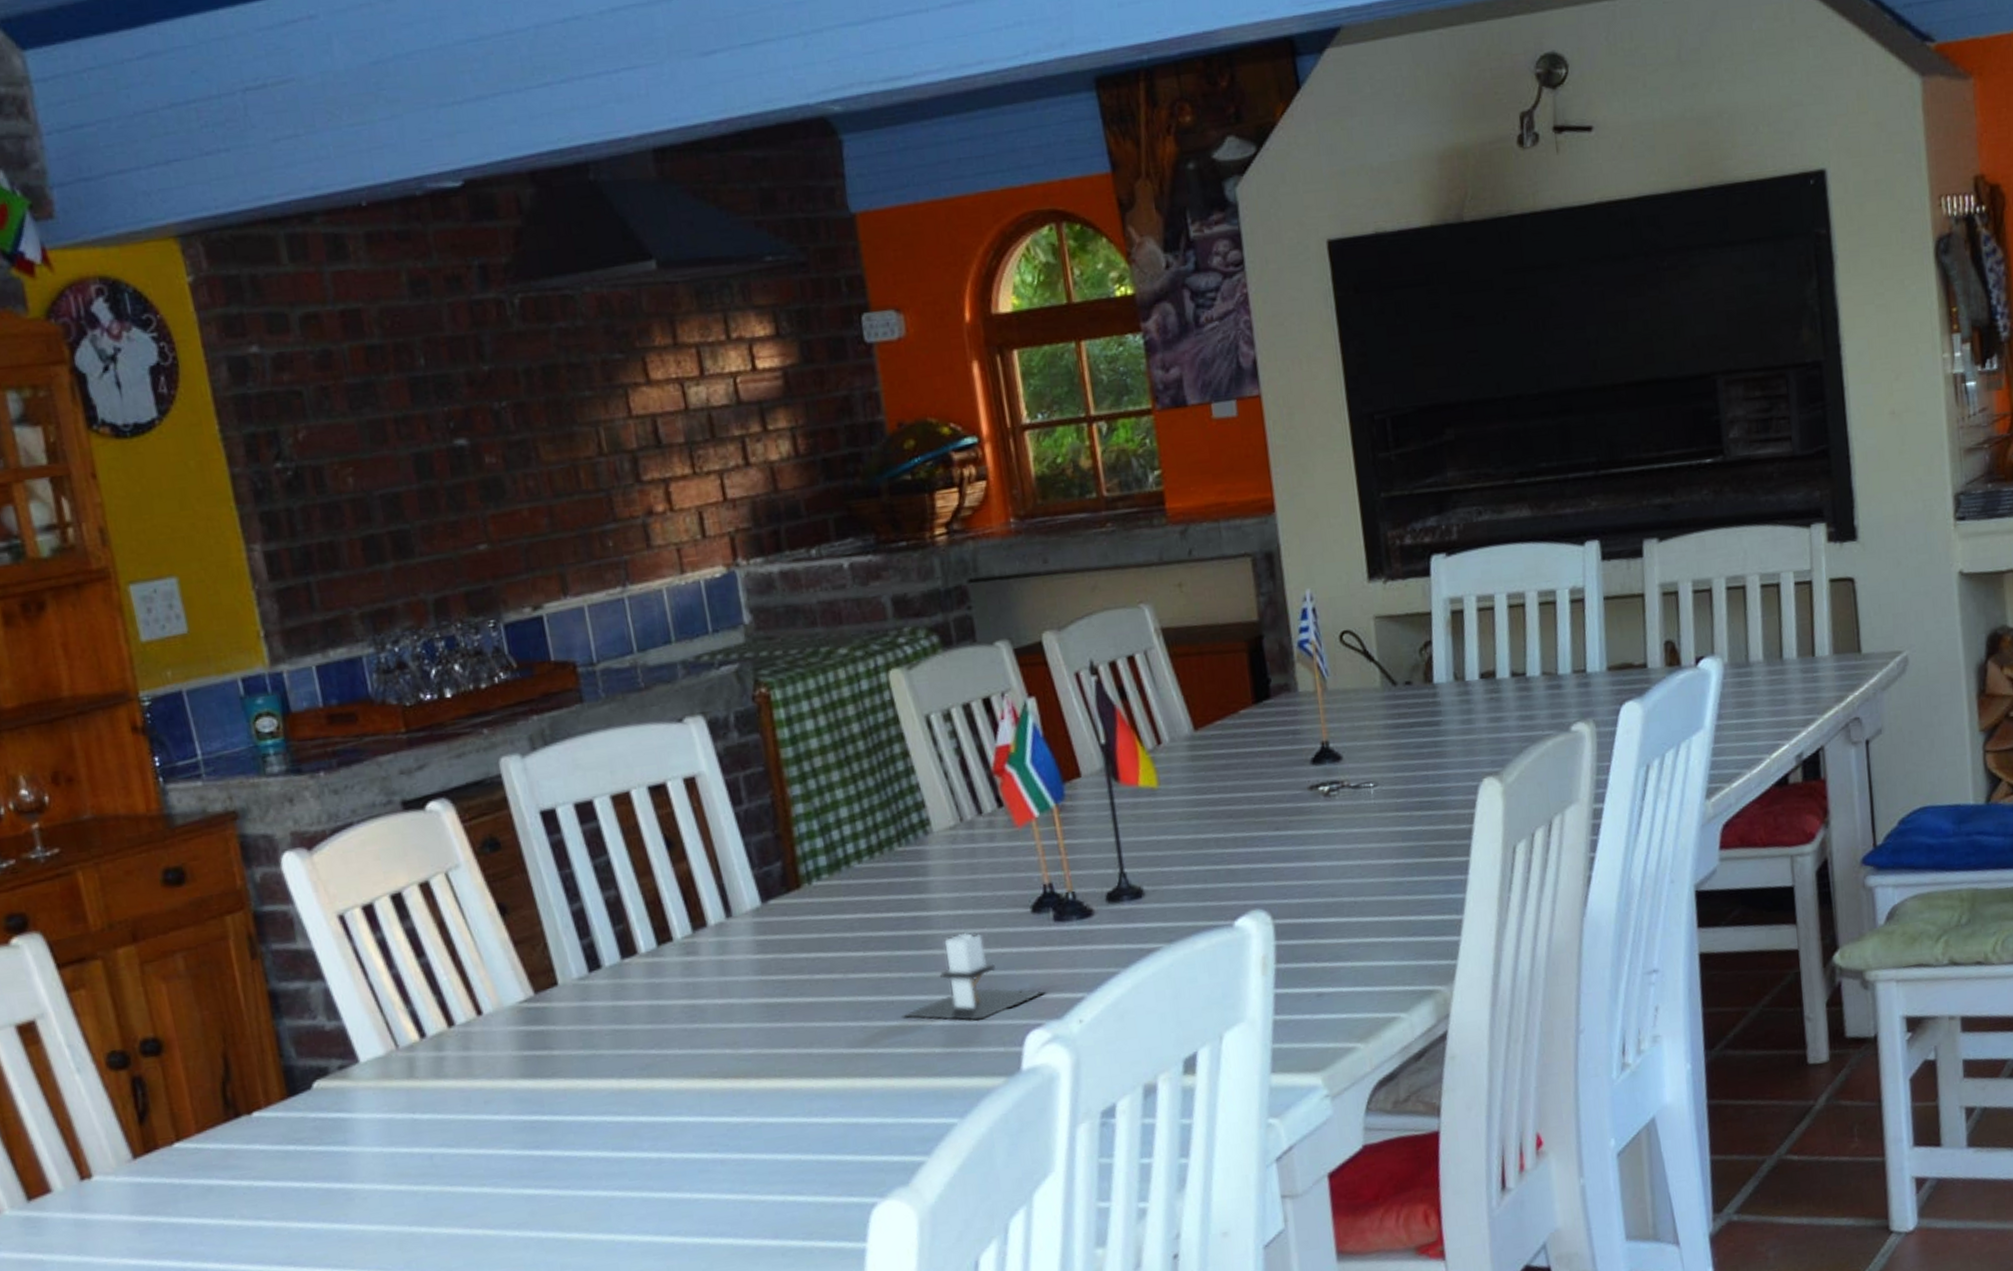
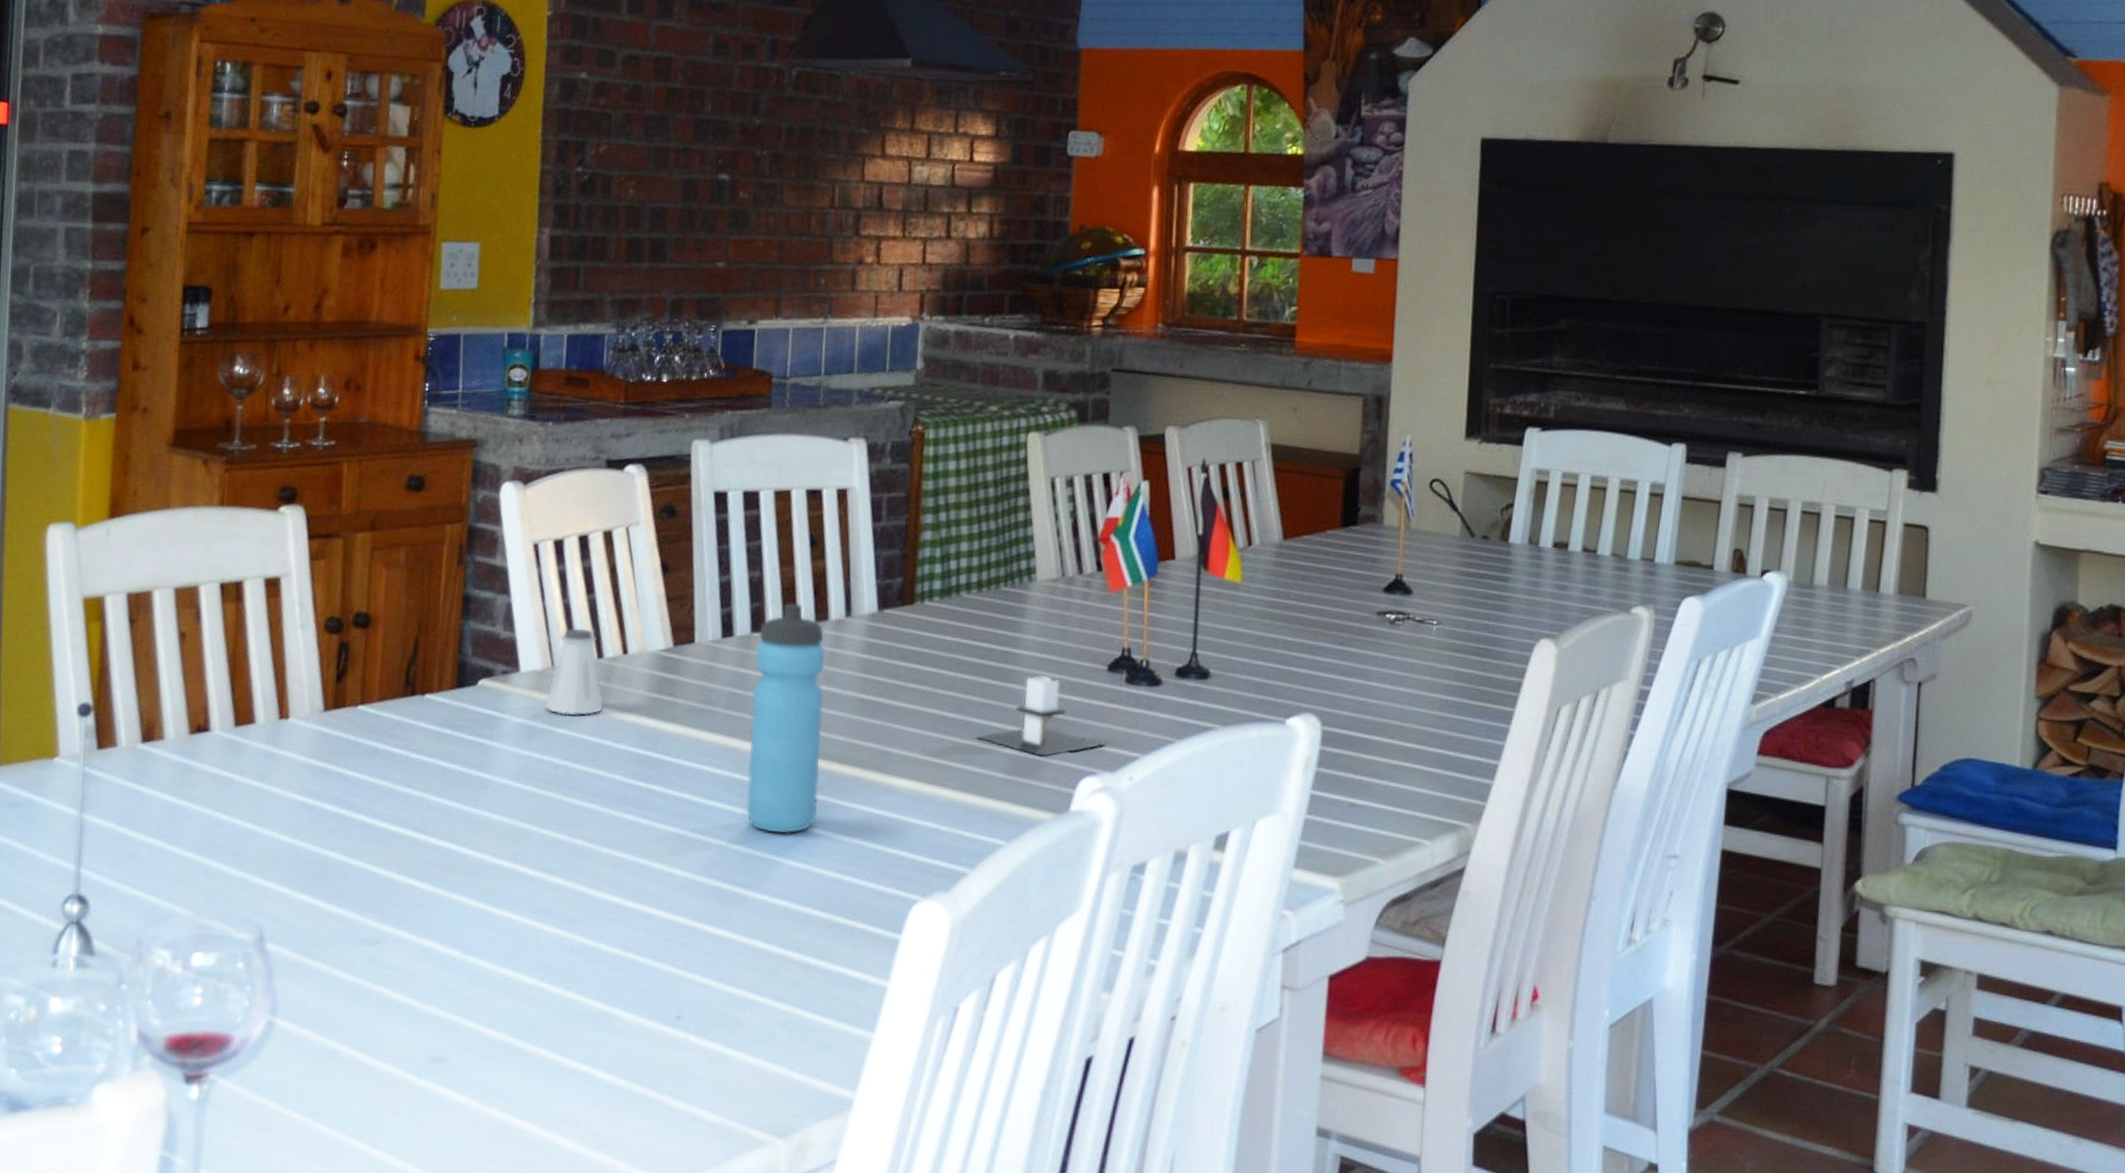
saltshaker: none [398,997,470,1100] -> present [545,627,604,715]
water bottle: none [629,915,745,1171] -> present [746,603,825,834]

